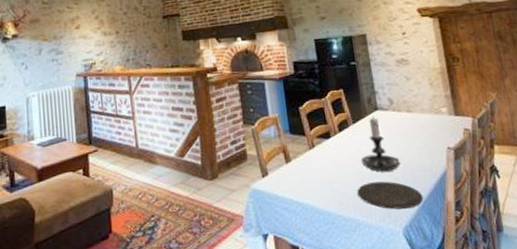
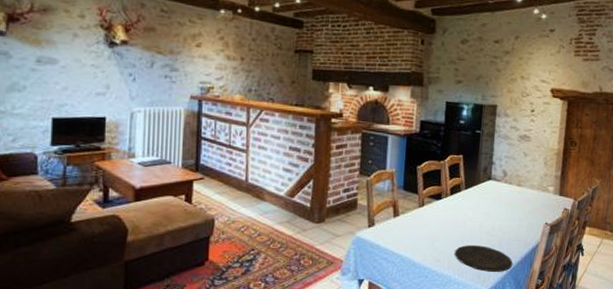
candle holder: present [360,116,401,172] -> none [464,185,500,237]

